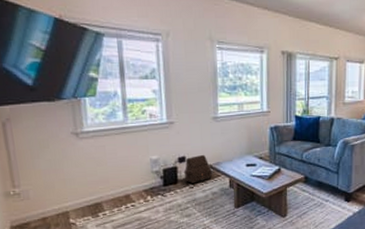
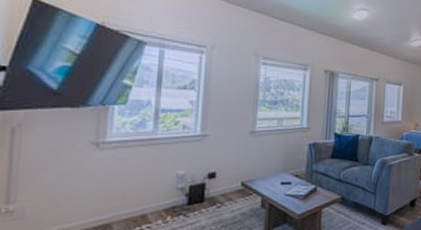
satchel: present [183,154,213,183] -> none [212,170,244,202]

